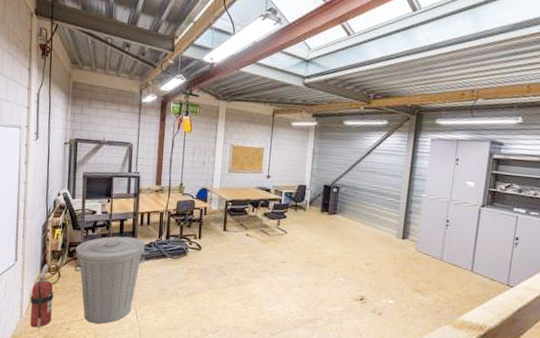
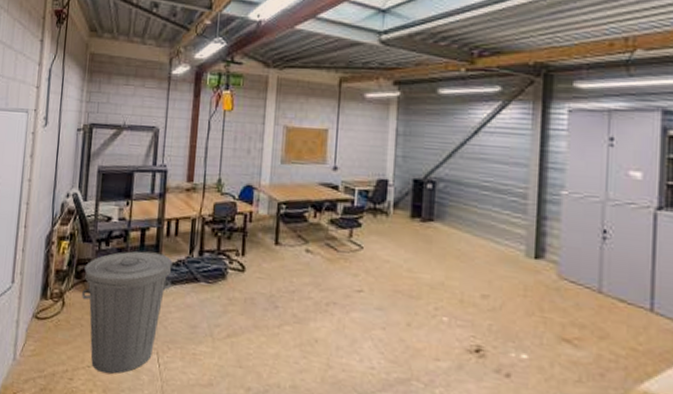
fire extinguisher: present [30,264,54,328] -> none [25,287,55,377]

